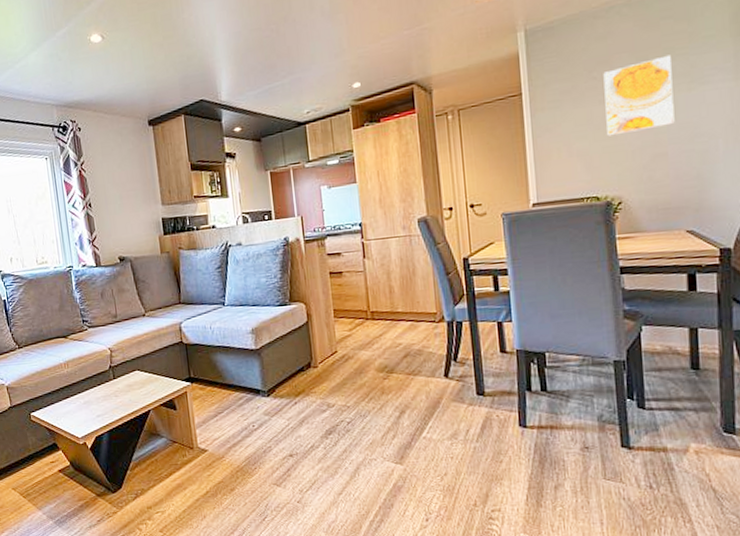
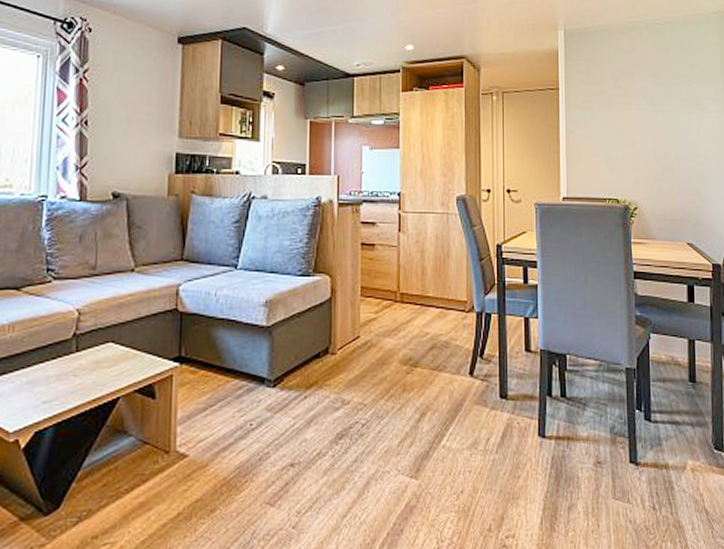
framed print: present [603,54,675,137] -> none [626,79,680,144]

